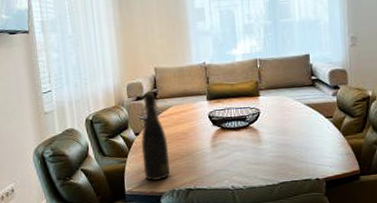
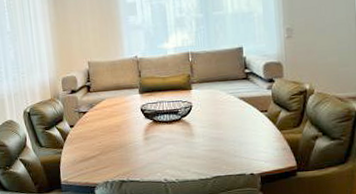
bottle: present [140,91,170,181] -> none [75,85,104,172]

